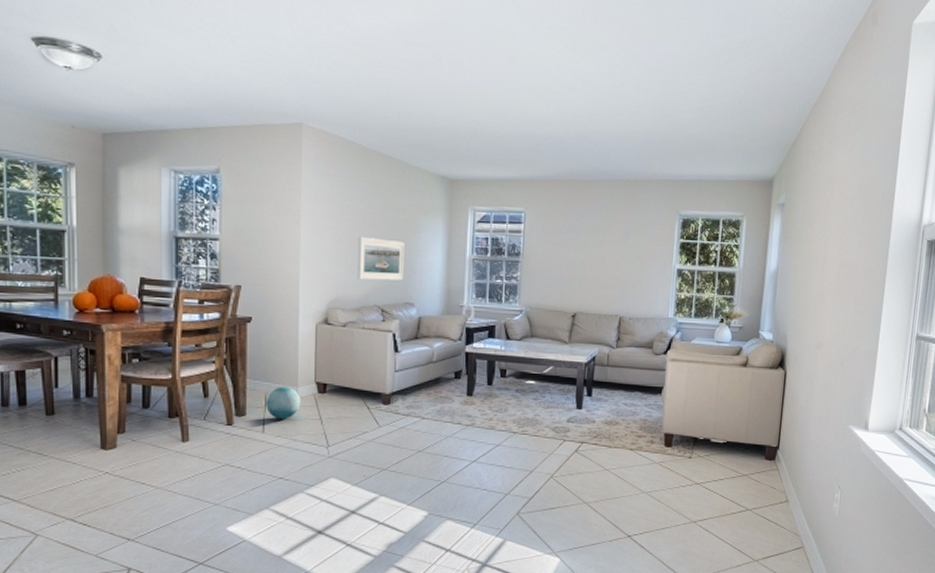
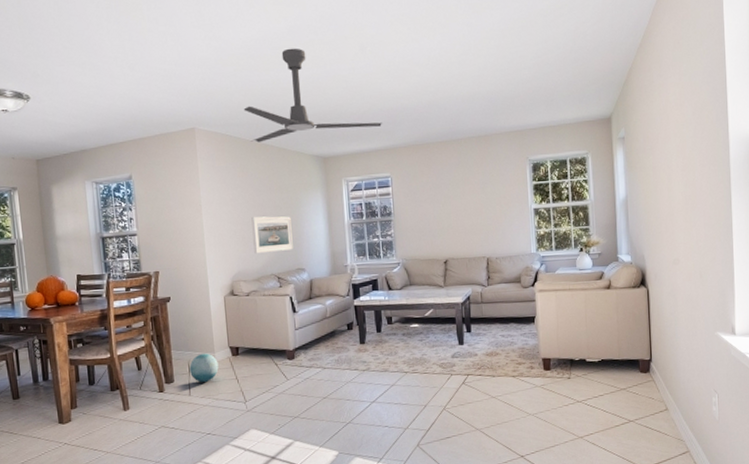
ceiling fan: none [363,46,523,153] -> present [243,48,383,143]

